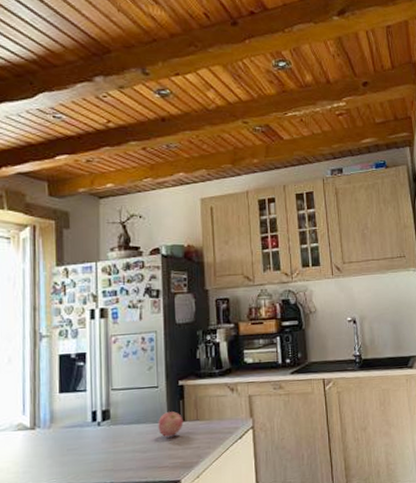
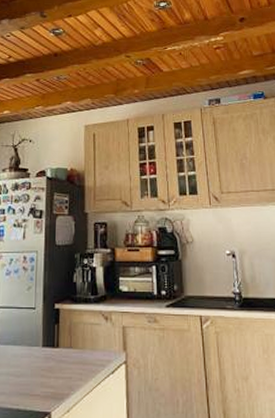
apple: present [158,411,184,438] -> none [32,336,57,363]

